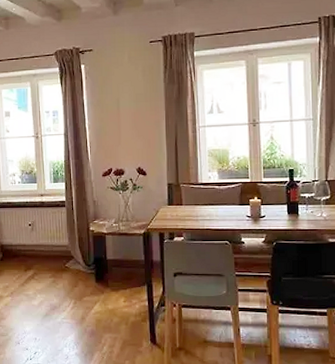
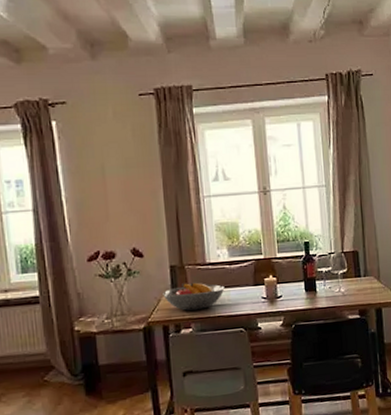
fruit bowl: none [160,198,214,222] -> present [163,282,225,311]

